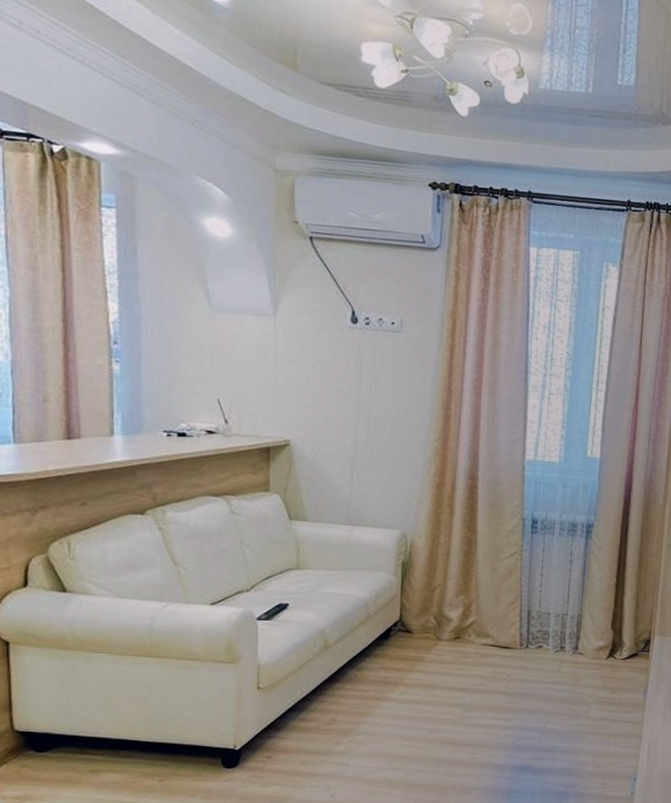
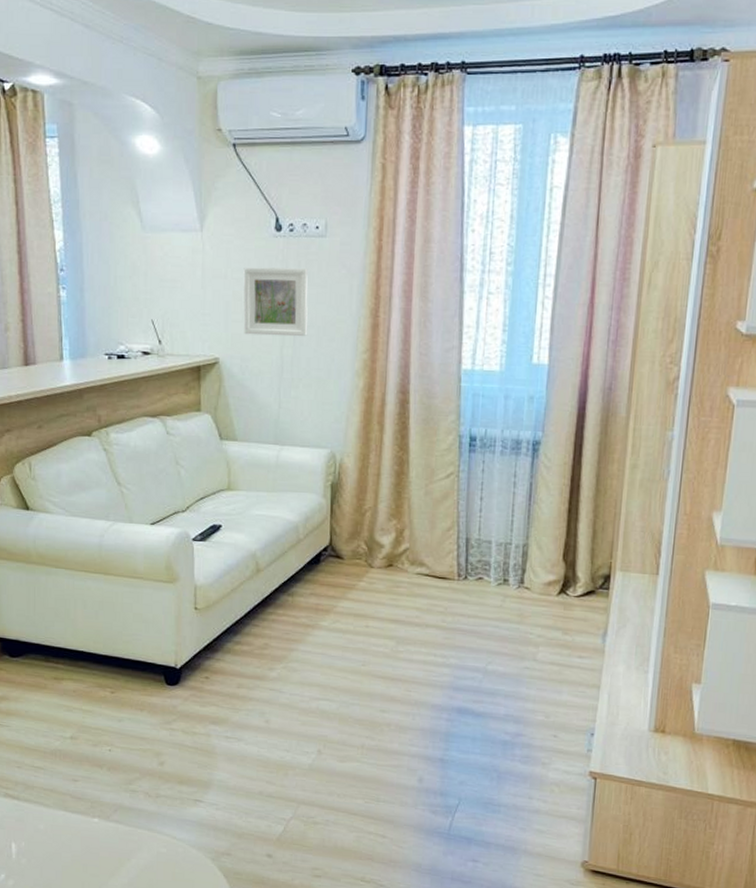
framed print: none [316,354,384,424] -> present [243,267,309,337]

